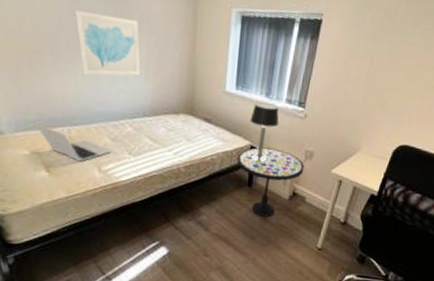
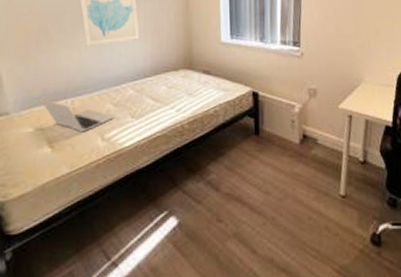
side table: present [237,147,305,217] -> none [241,91,310,167]
table lamp: present [250,102,279,161] -> none [248,47,277,106]

